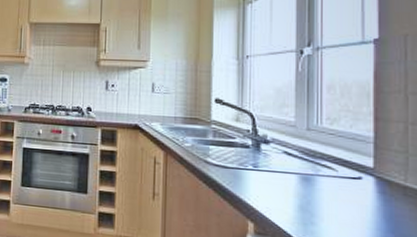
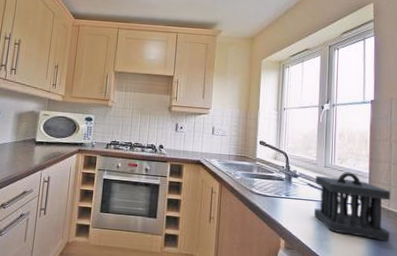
utensil holder: none [294,135,409,228] -> present [314,172,391,241]

